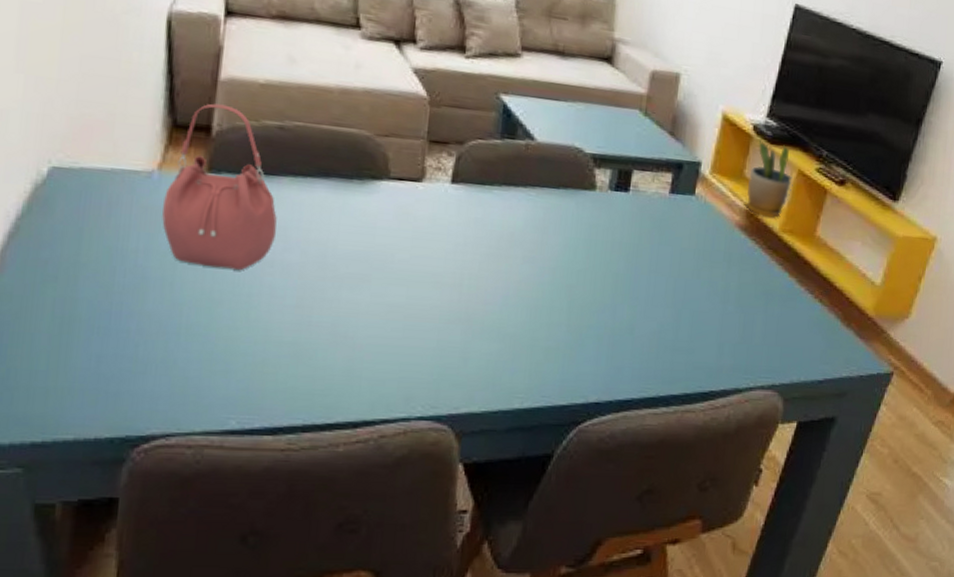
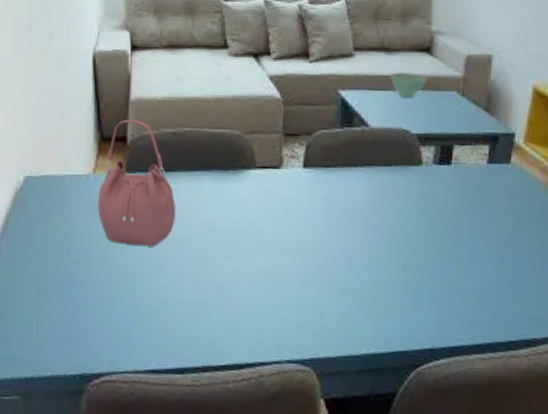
bowl: none [563,80,606,112] -> present [390,72,427,97]

